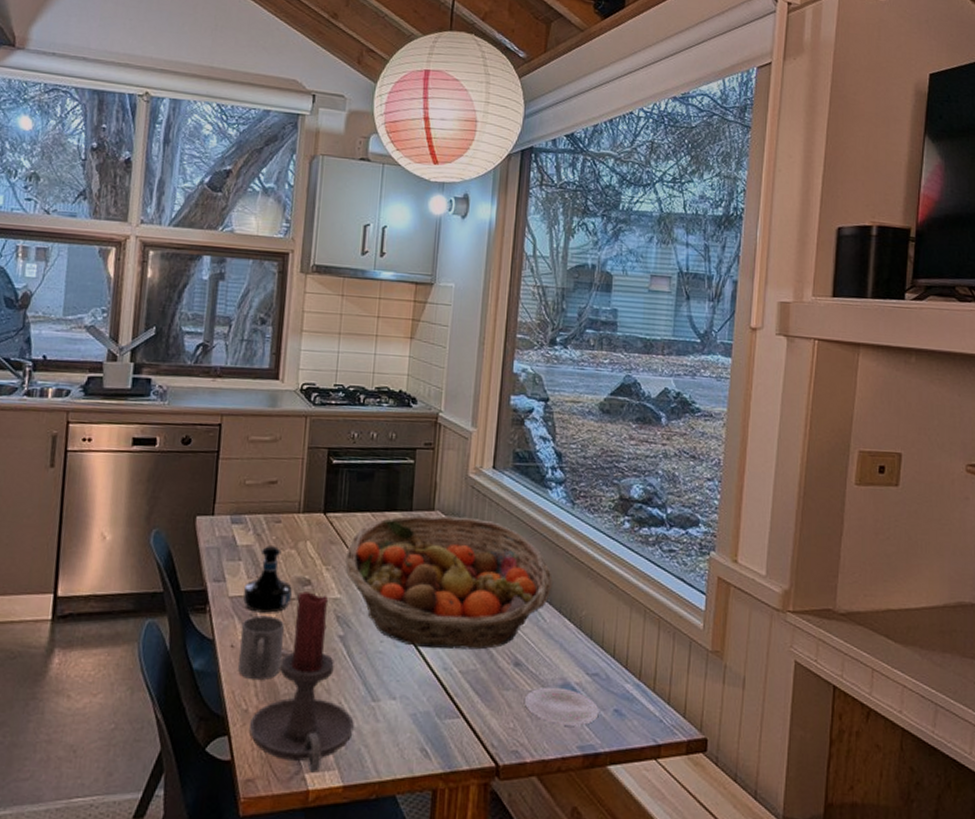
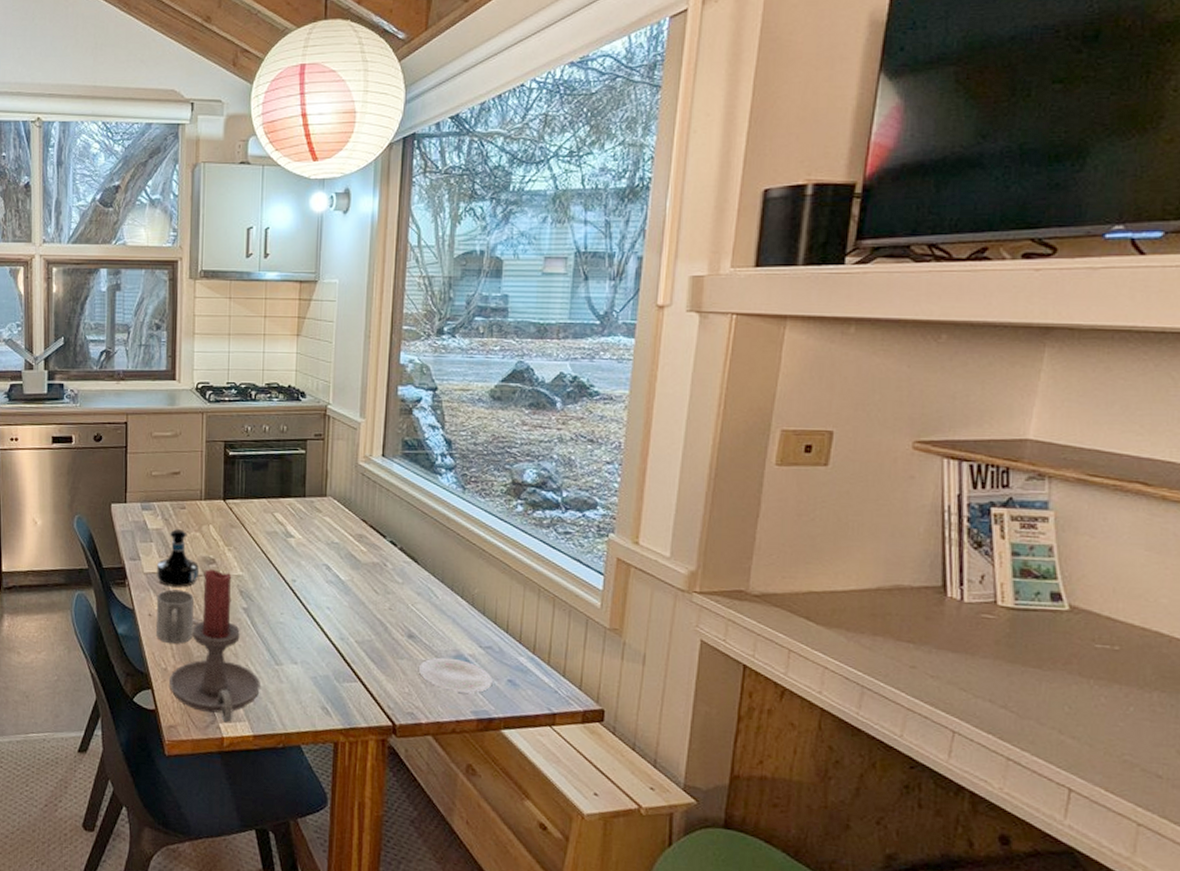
fruit basket: present [345,515,552,650] -> none [245,501,444,623]

